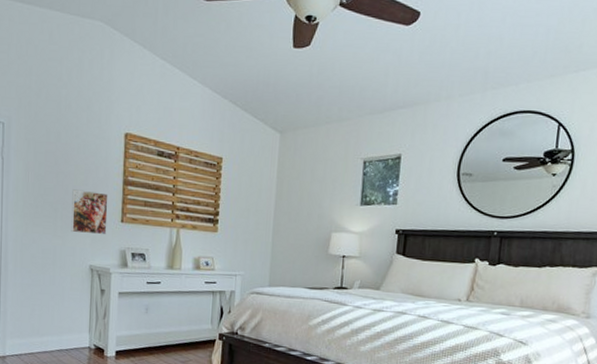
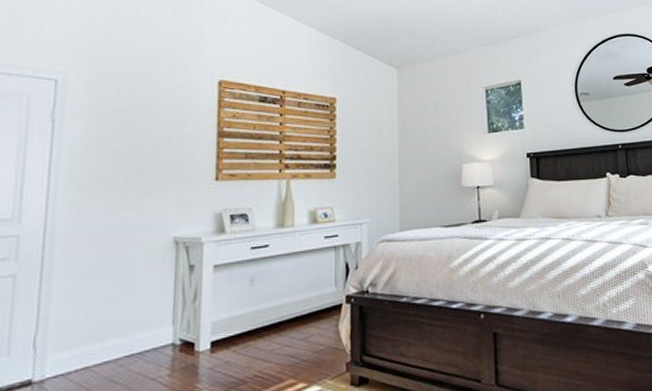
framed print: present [71,189,108,235] -> none [148,148,198,200]

